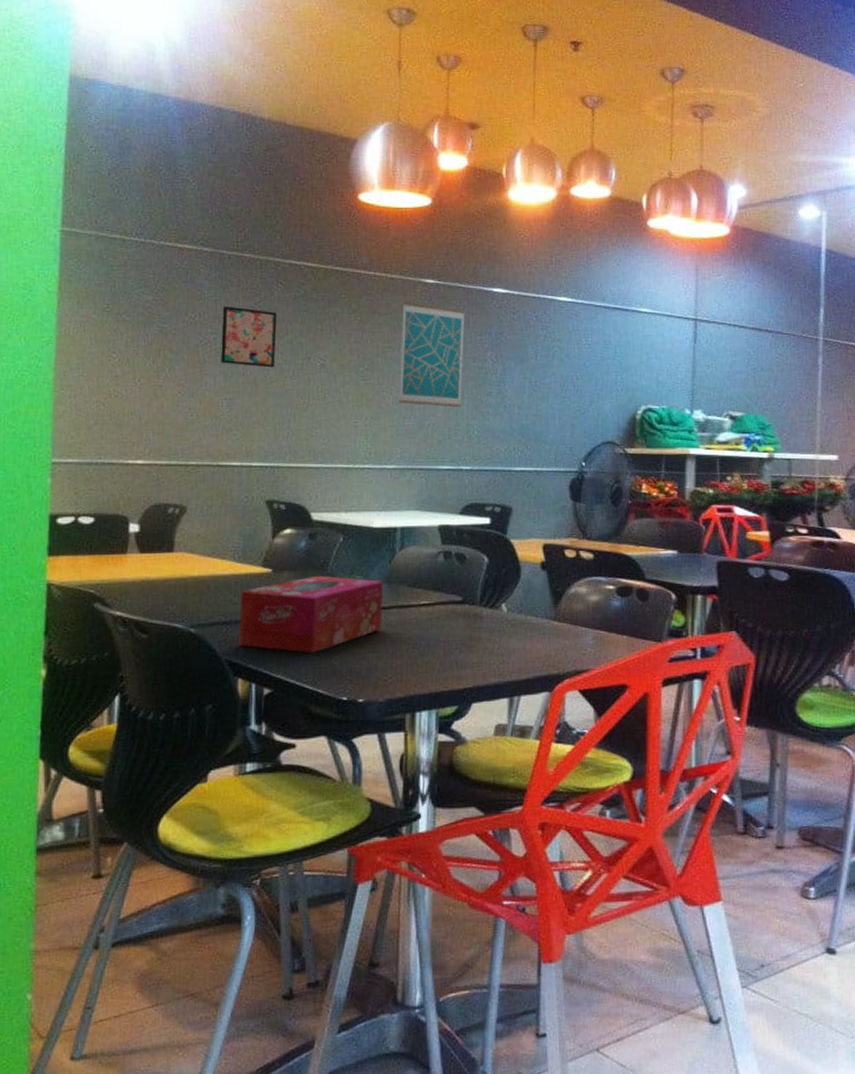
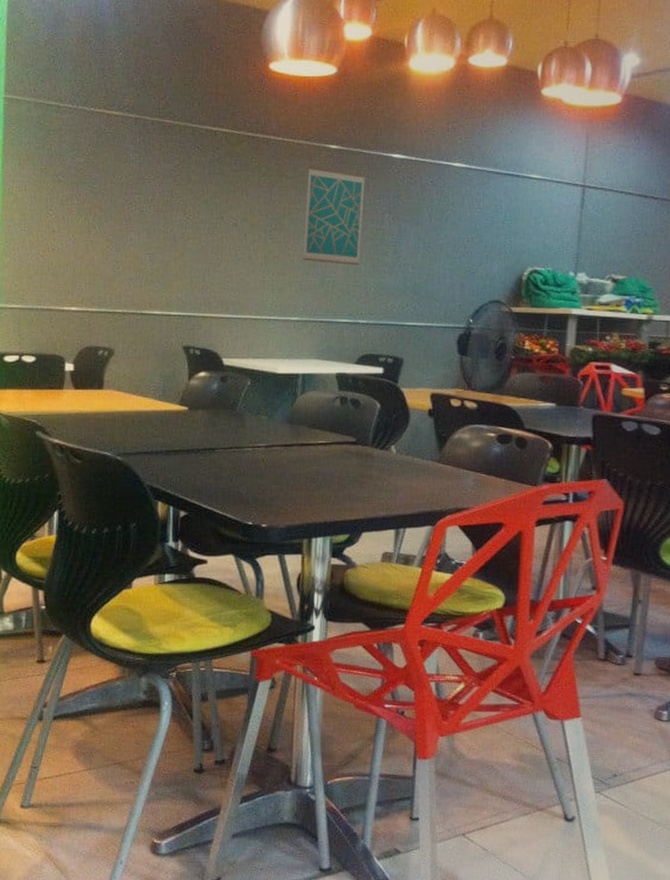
wall art: present [221,306,277,368] -> none [144,168,194,226]
tissue box: present [238,575,384,653] -> none [158,414,286,482]

